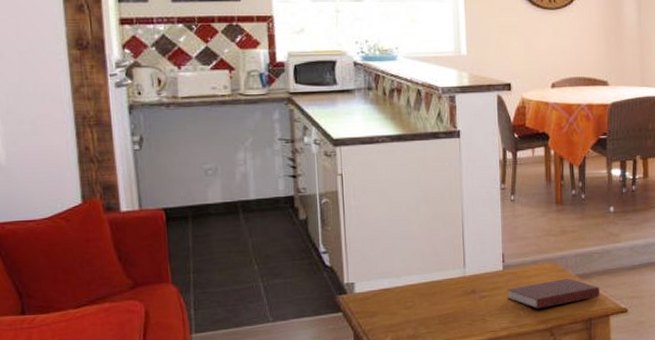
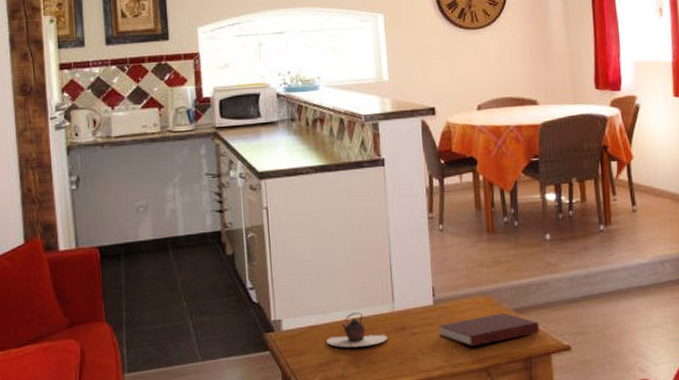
teapot: none [399,276,458,310] -> present [327,312,387,348]

